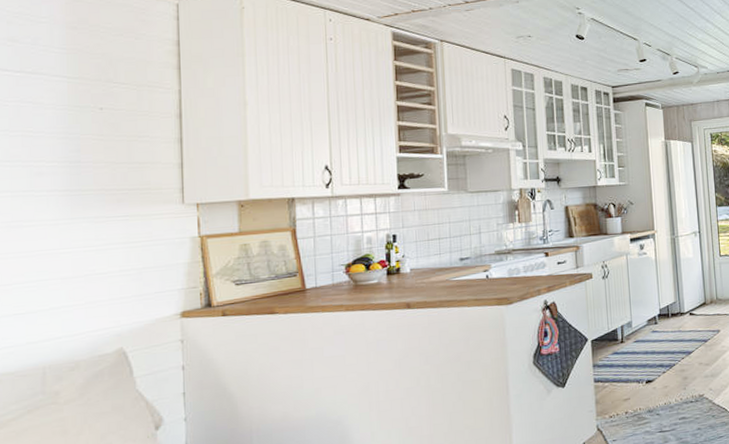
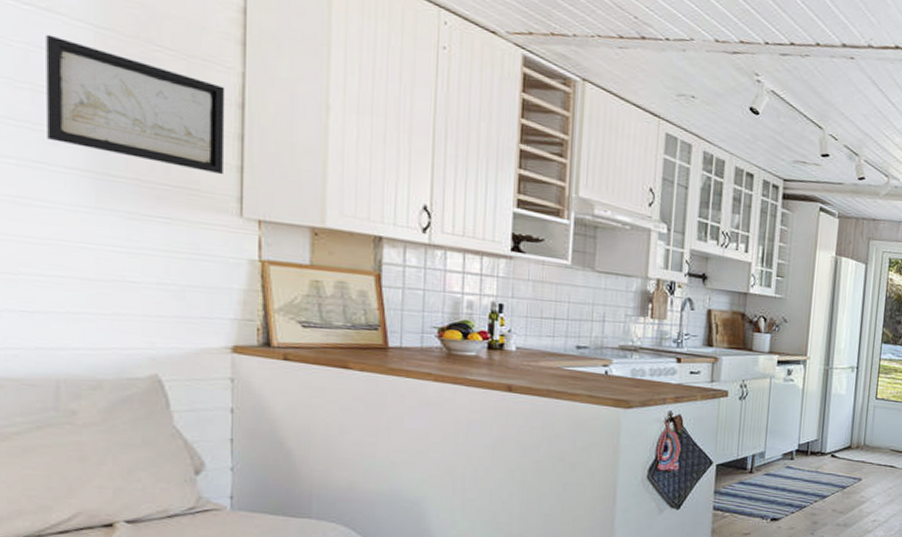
wall art: none [32,91,169,174] -> present [46,34,225,175]

